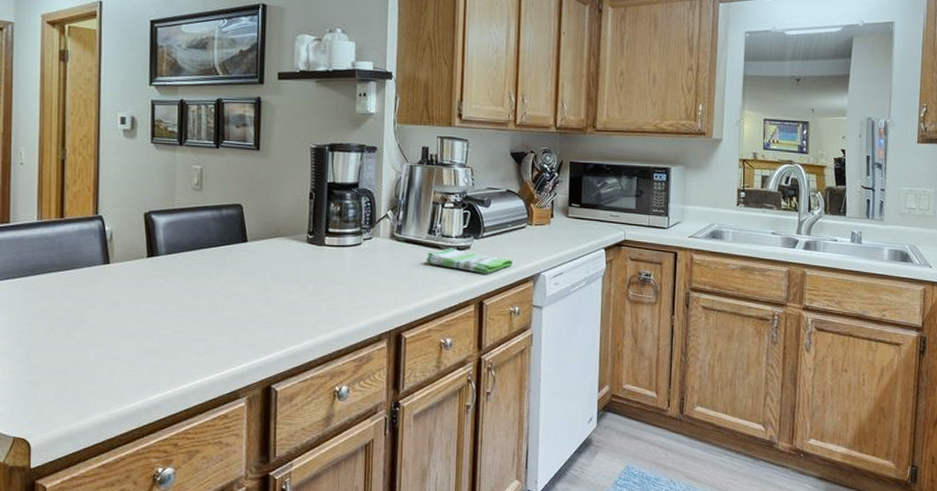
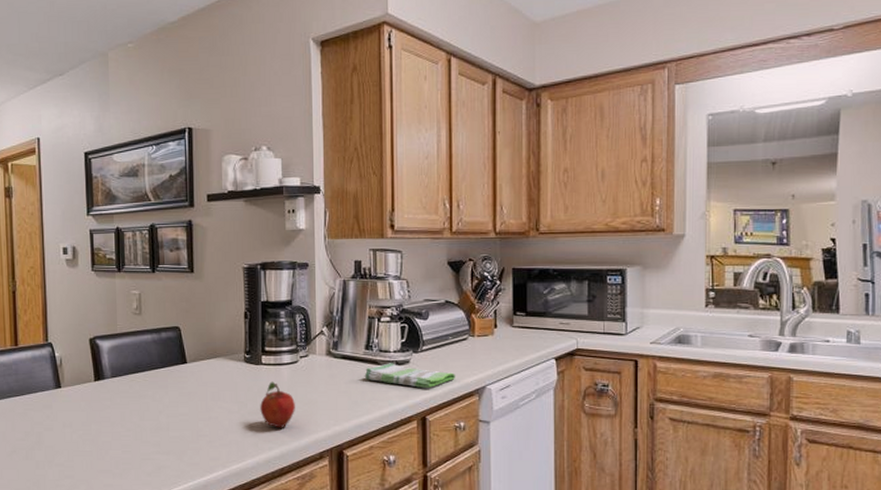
fruit: none [320,263,356,310] -> present [260,381,295,428]

